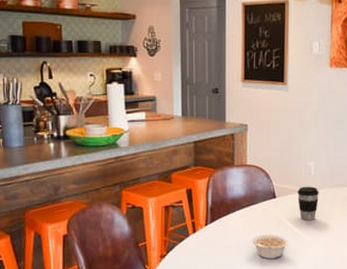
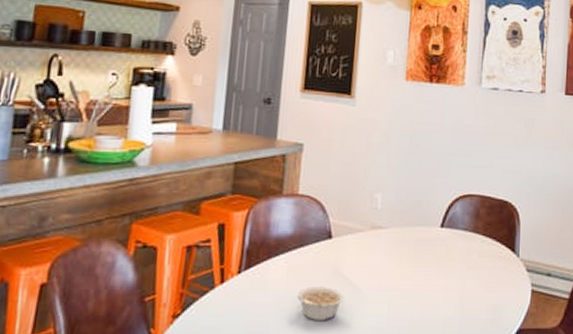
coffee cup: present [297,186,319,221] -> none [359,224,386,269]

